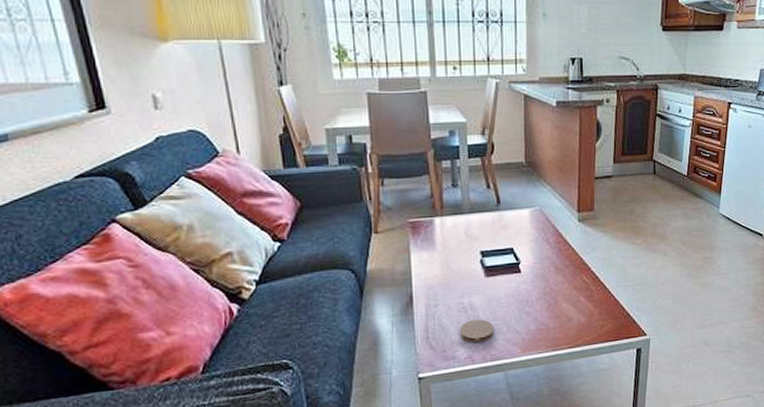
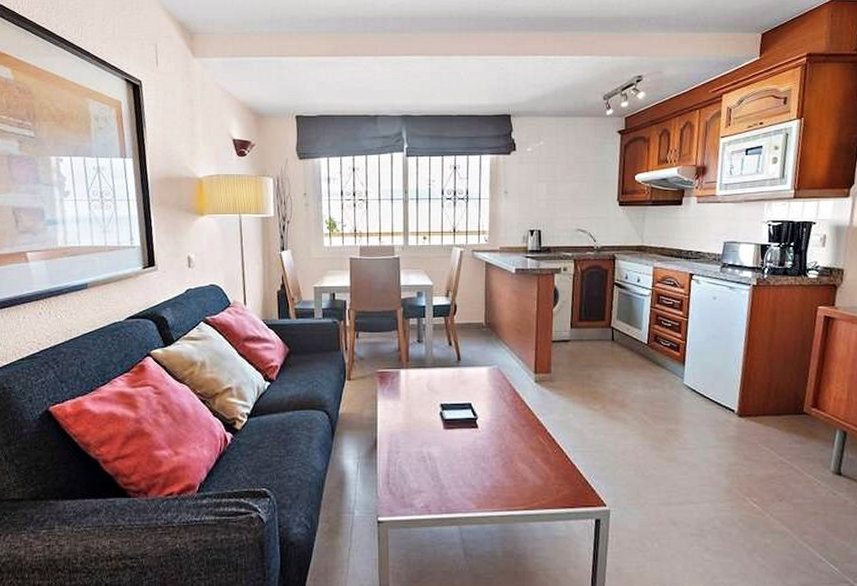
coaster: present [460,319,494,344] -> none [418,470,450,494]

